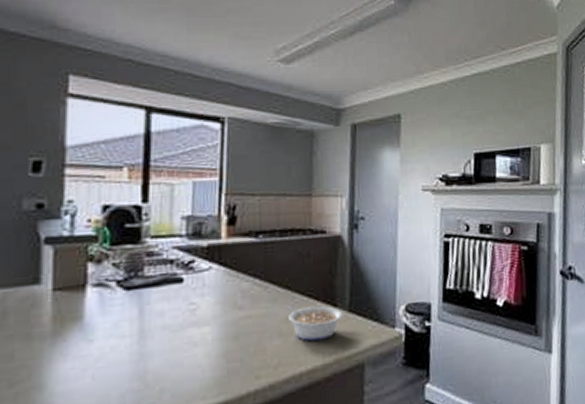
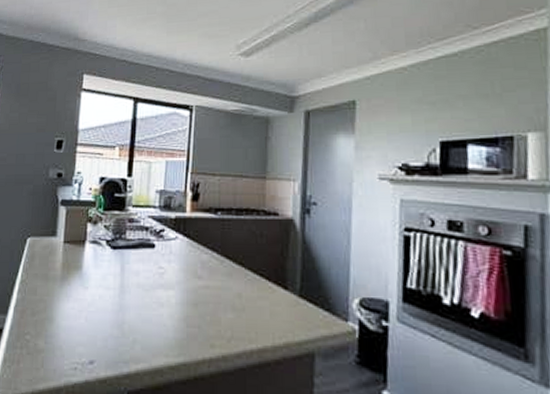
legume: present [285,304,343,342] -> none [239,280,294,321]

